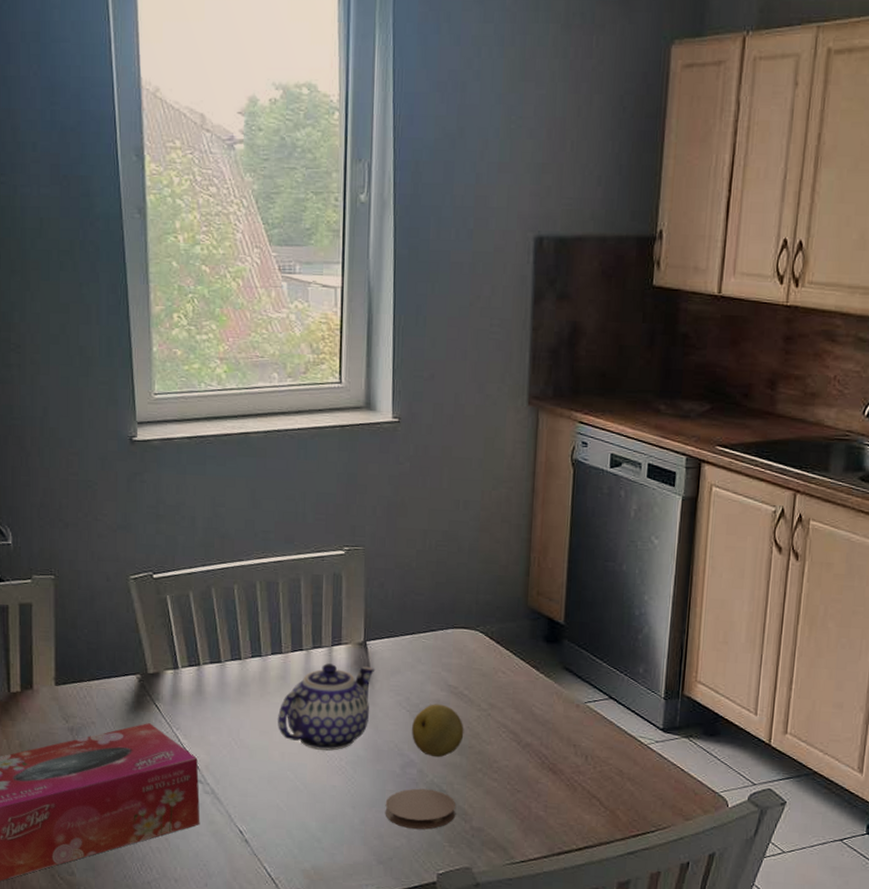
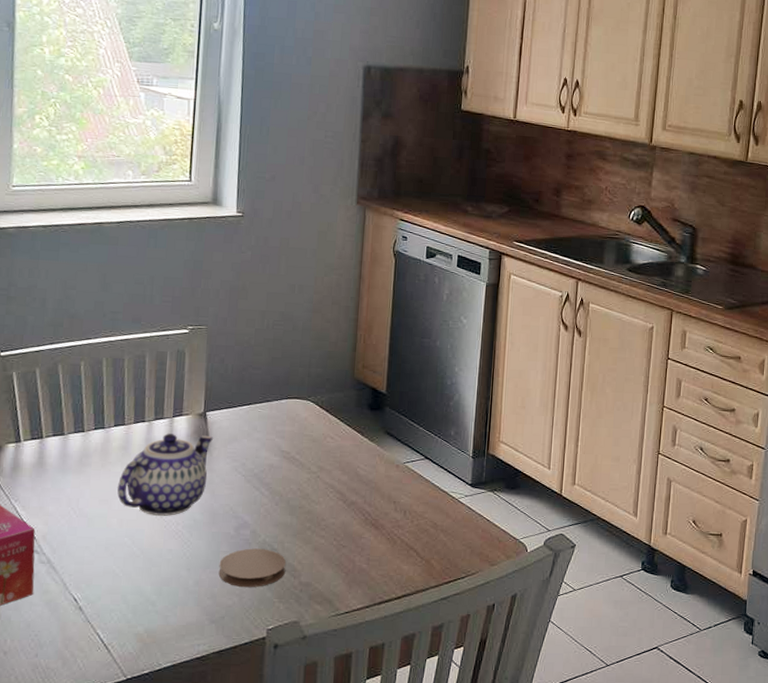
fruit: present [412,704,464,758] -> none [246,468,295,518]

